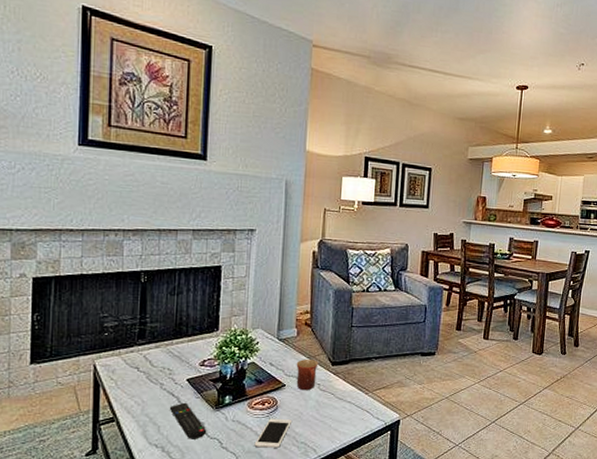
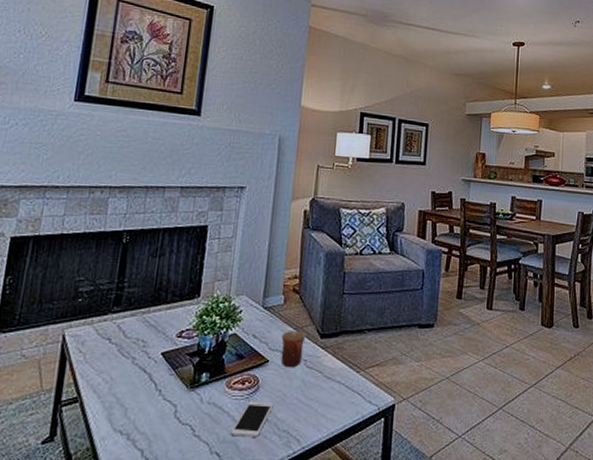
remote control: present [169,402,207,439] -> none [139,380,179,425]

